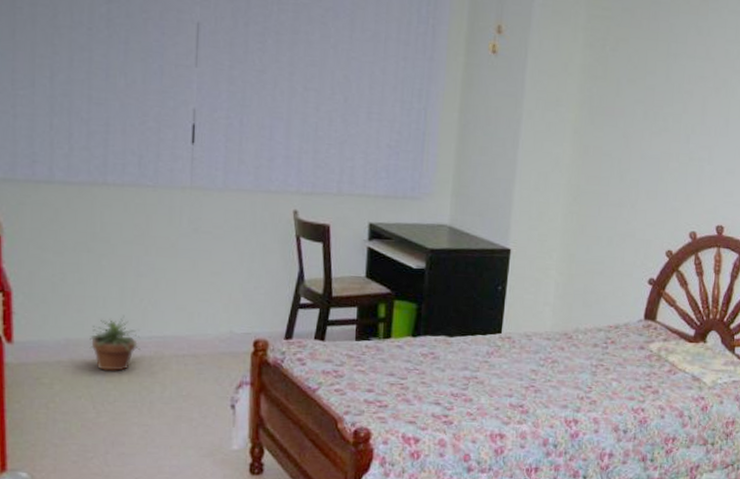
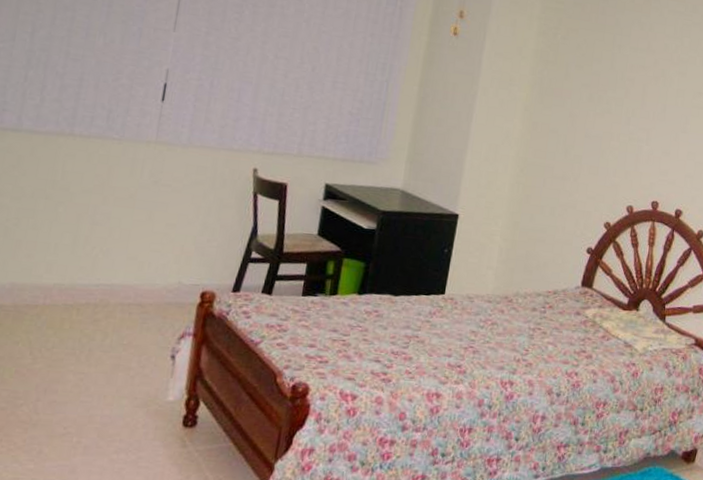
potted plant: present [89,315,141,371] -> none [34,261,88,318]

